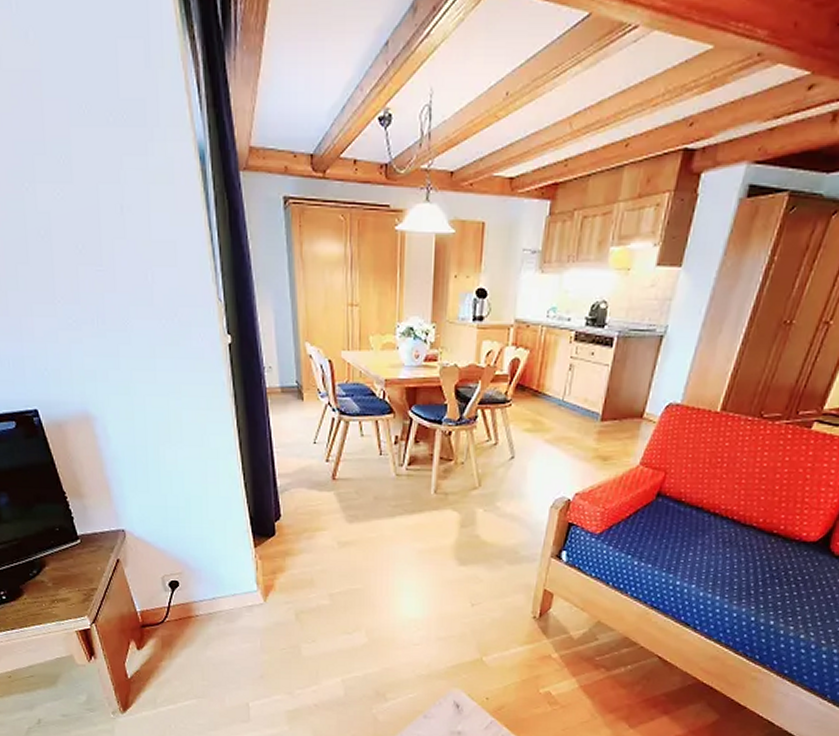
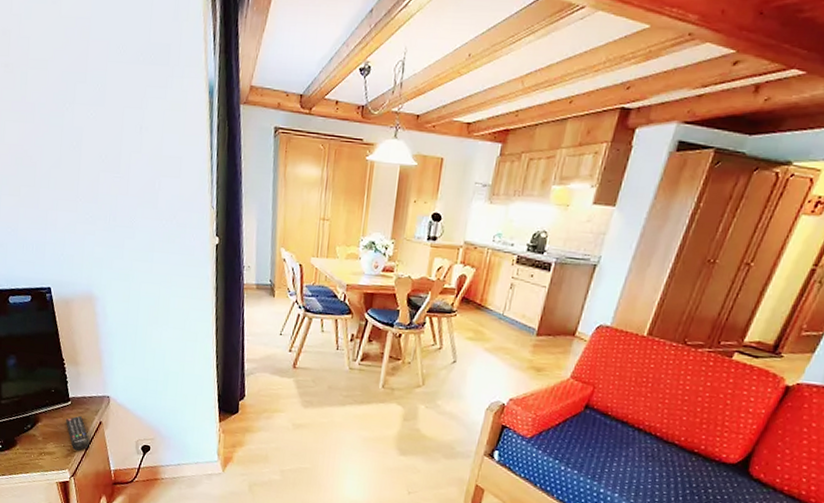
remote control: none [76,554,109,595] -> present [65,415,90,452]

